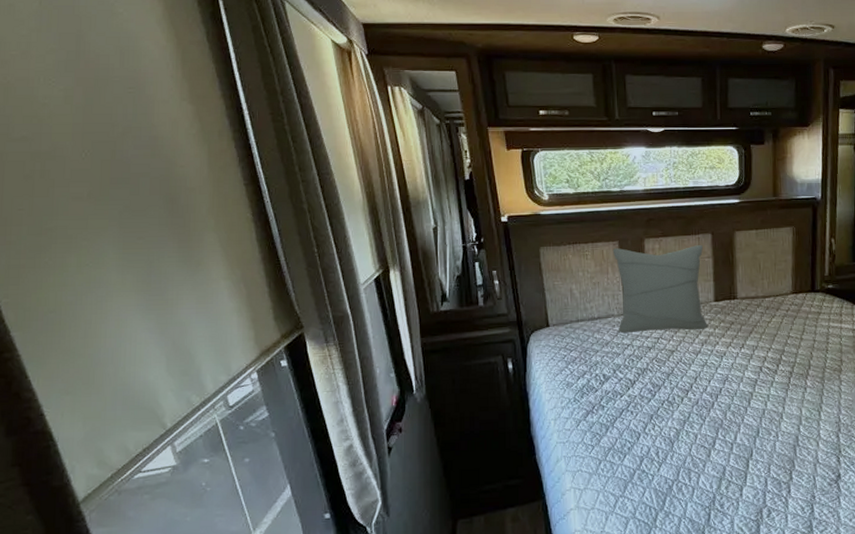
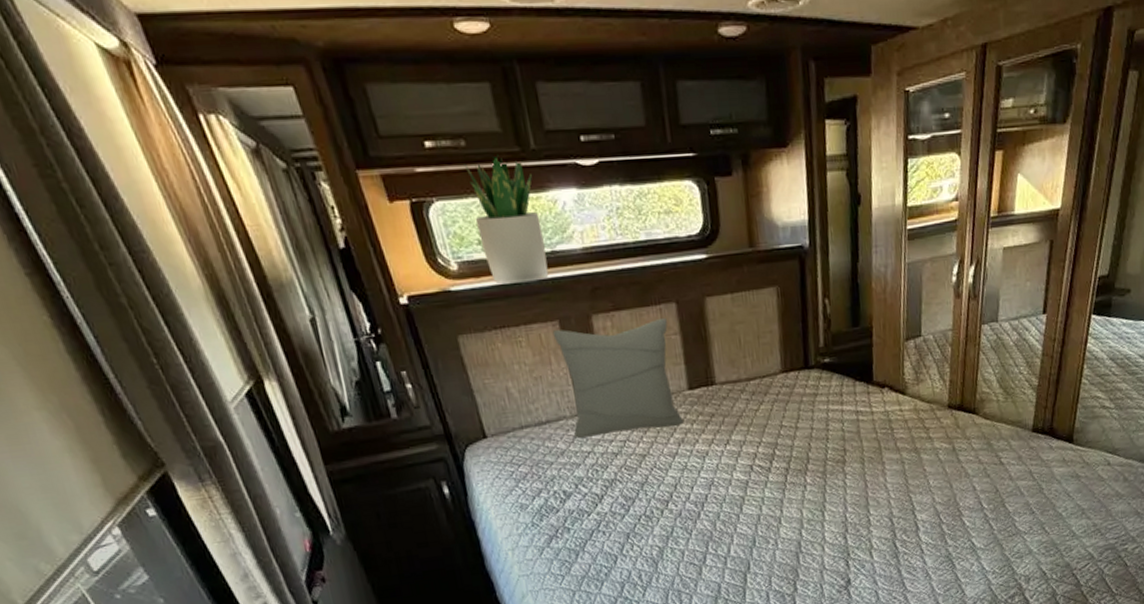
planter: none [565,122,616,212] -> present [464,155,549,284]

